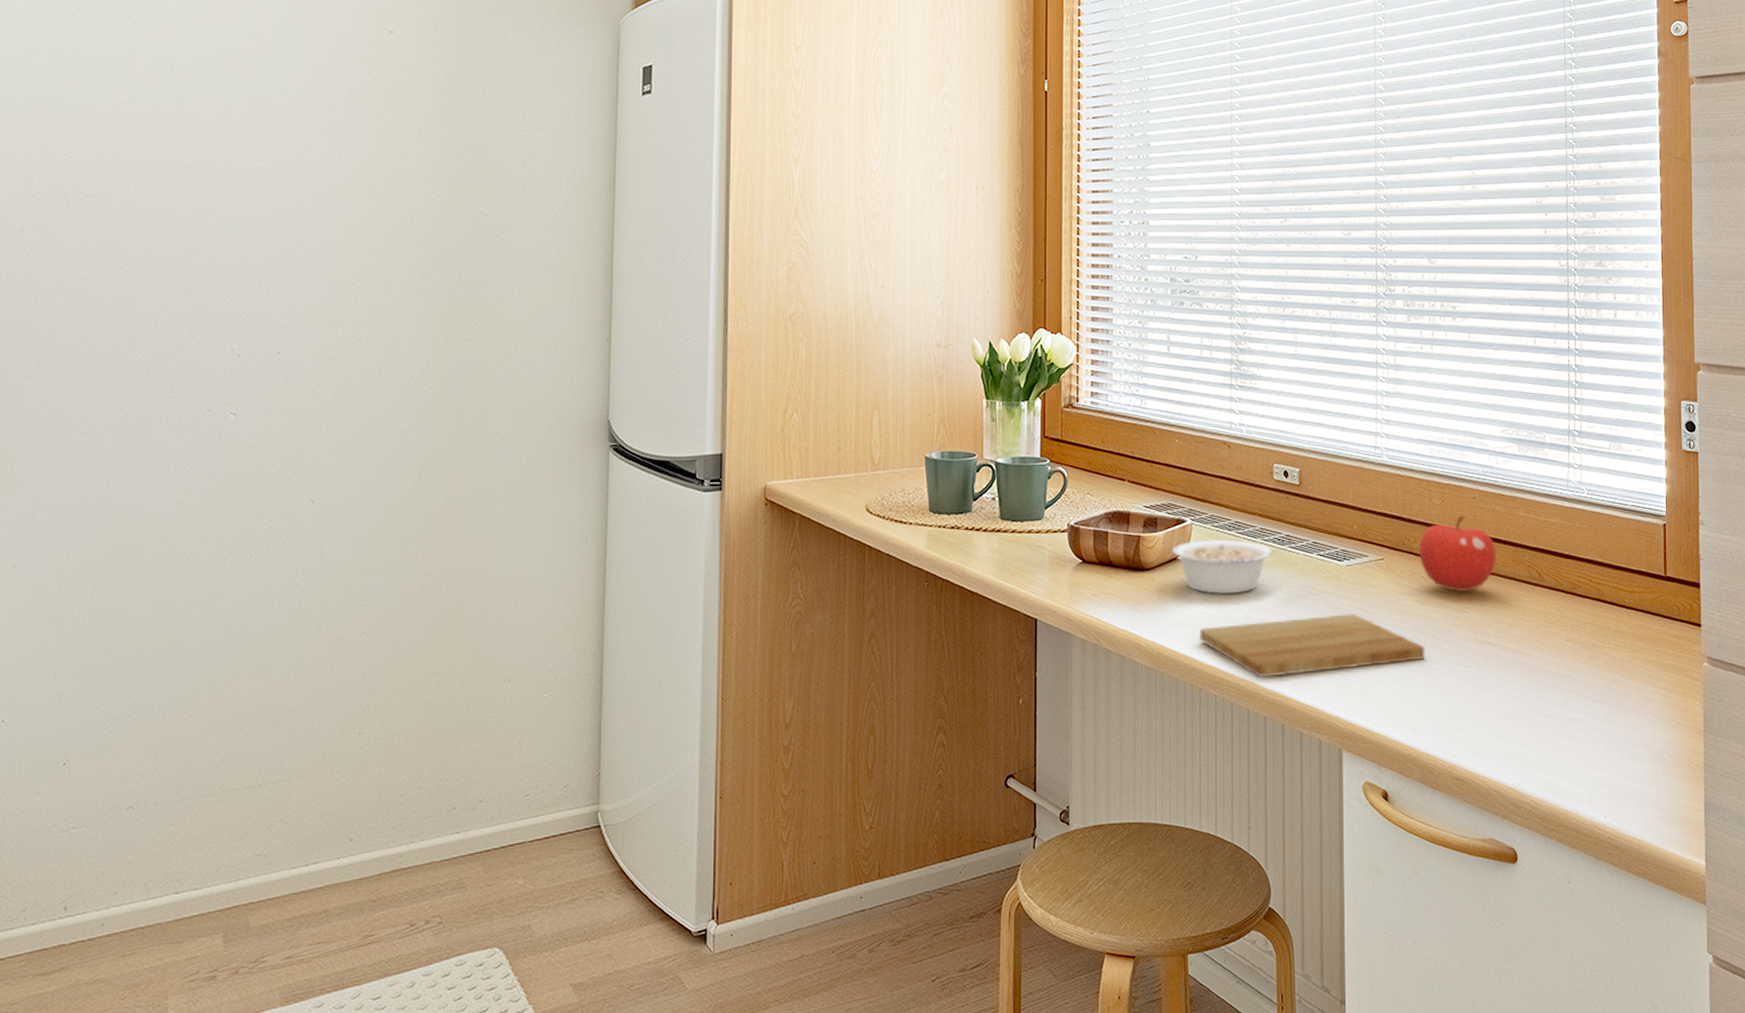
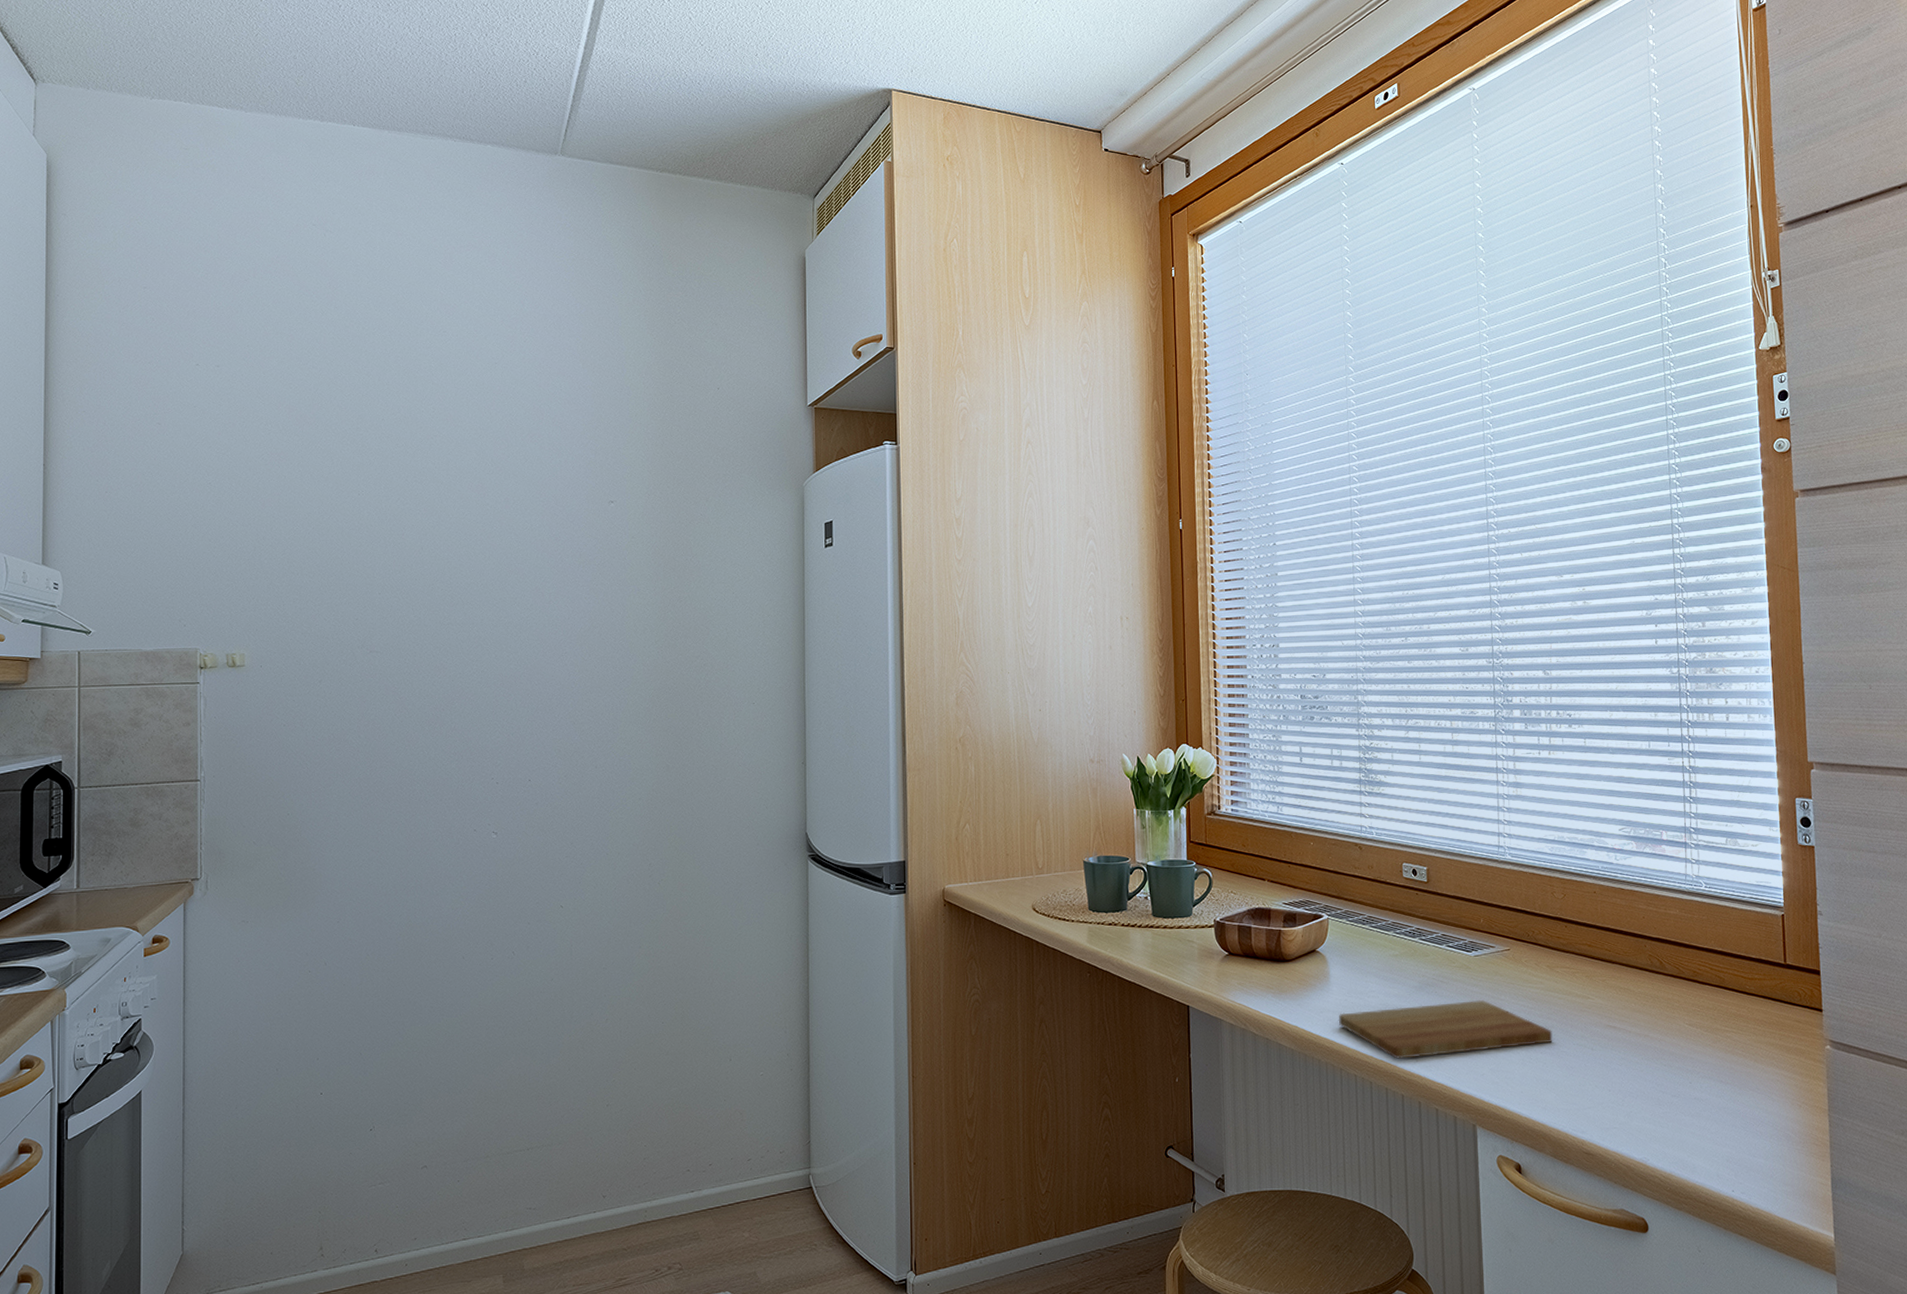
legume: present [1173,539,1292,595] -> none [1311,933,1423,983]
fruit: present [1418,515,1497,592] -> none [1542,908,1619,980]

